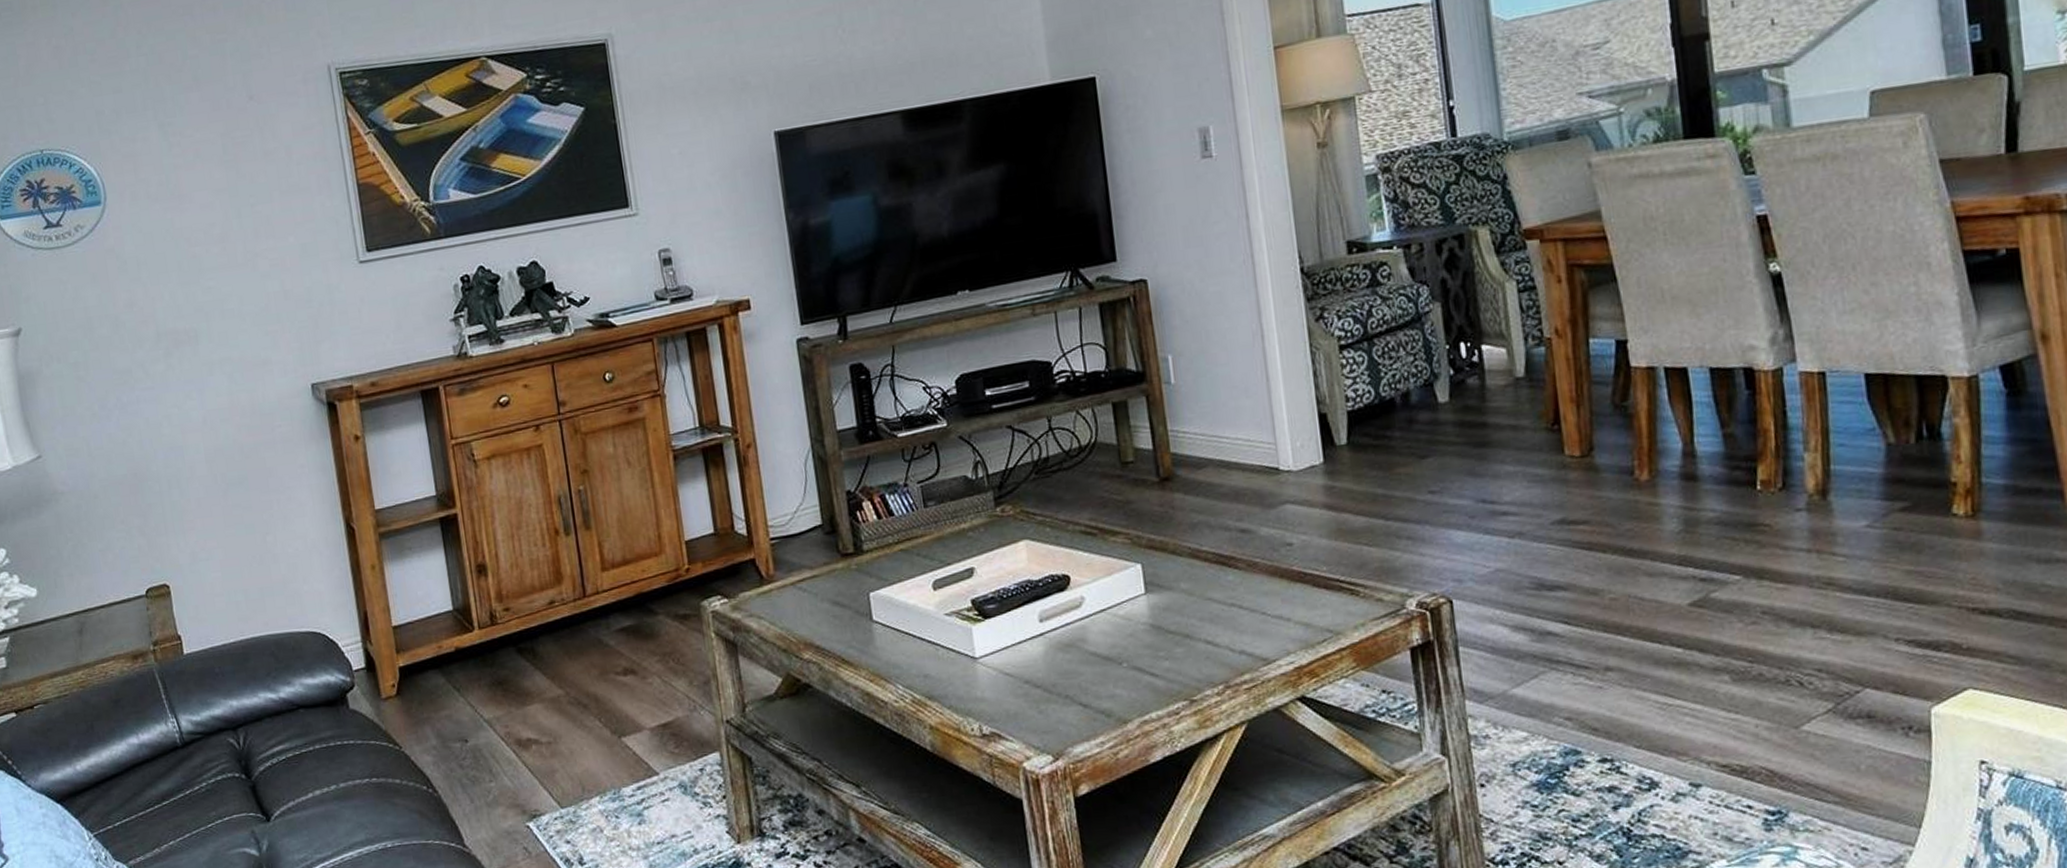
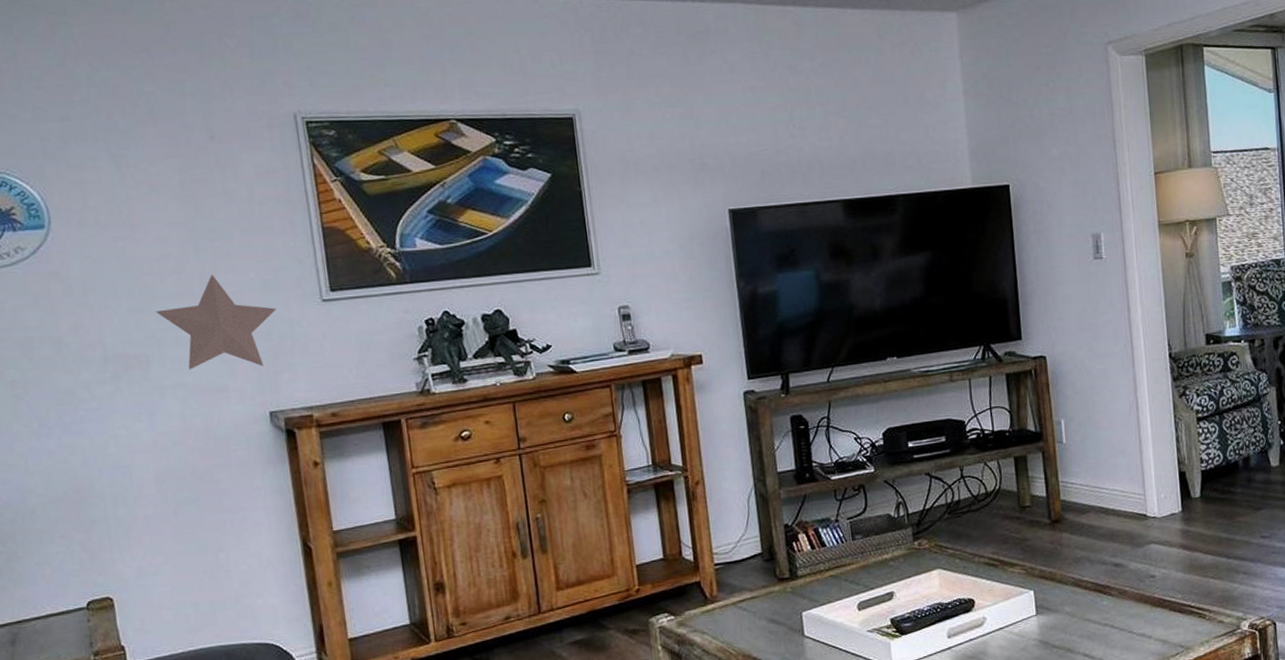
decorative star: none [203,241,316,343] -> present [156,274,277,370]

